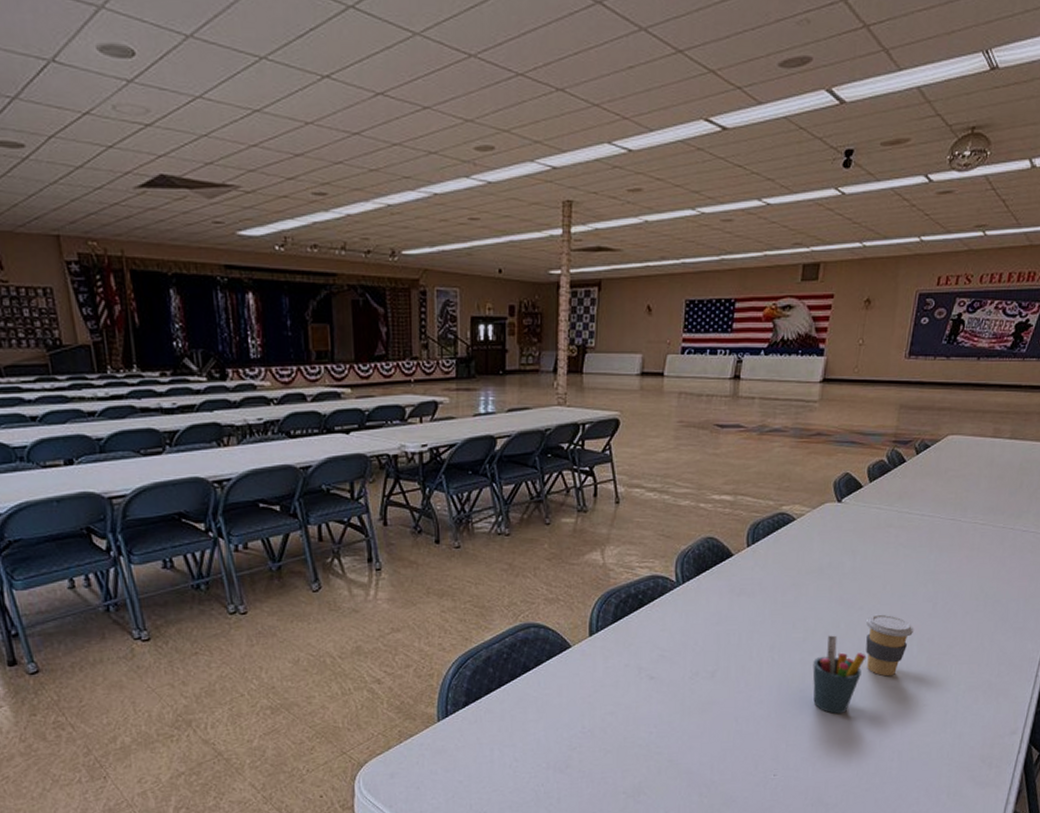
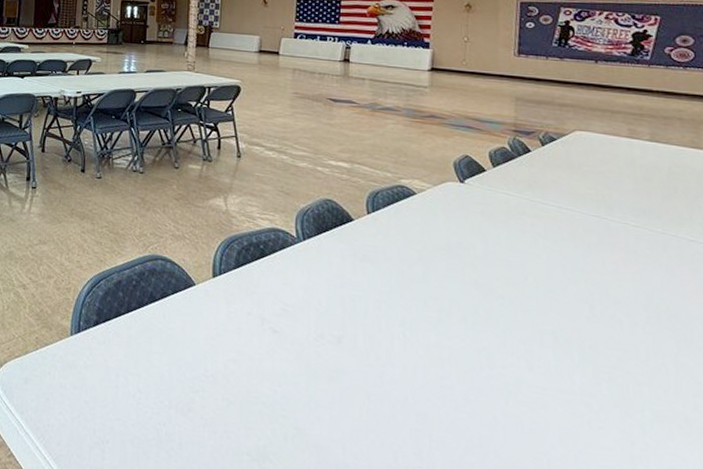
pen holder: present [812,635,867,714] -> none [452,320,516,416]
coffee cup: present [866,614,915,677] -> none [510,306,571,383]

